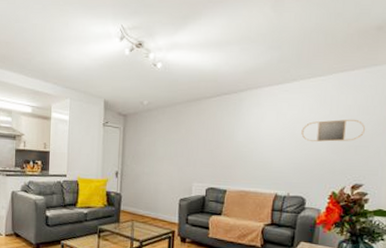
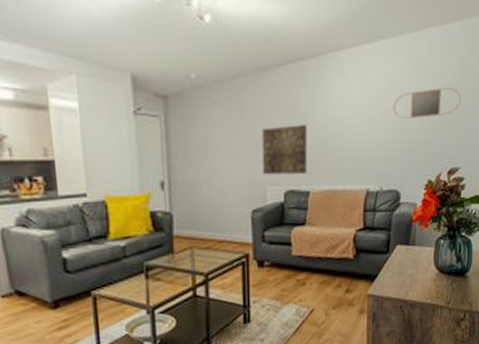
wall art: none [190,140,228,176] -> present [261,125,307,175]

